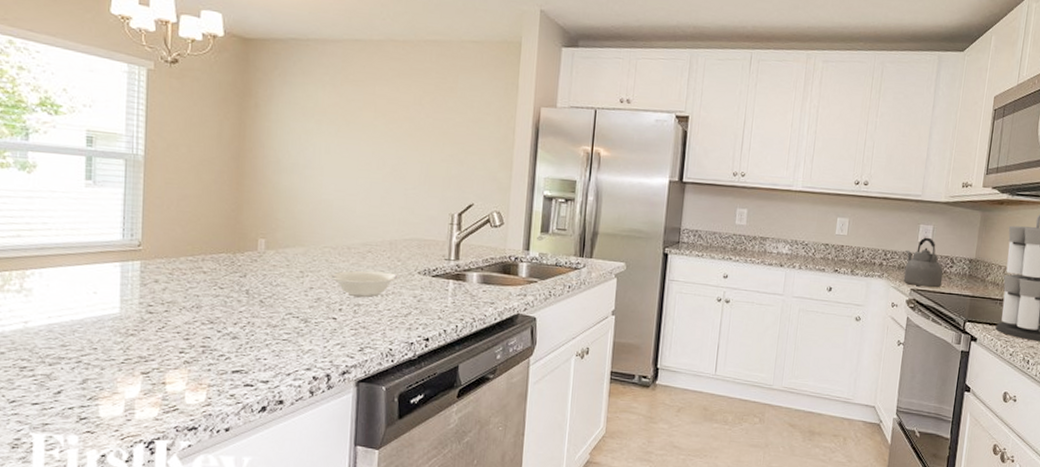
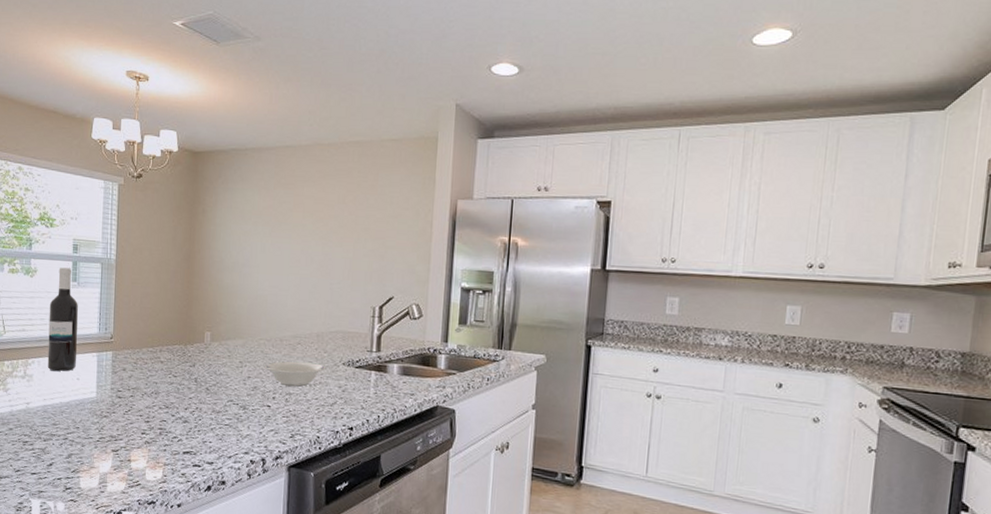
wine bottle: none [52,162,94,284] -> present [47,267,78,371]
kettle: present [903,237,944,288] -> none [873,326,927,387]

